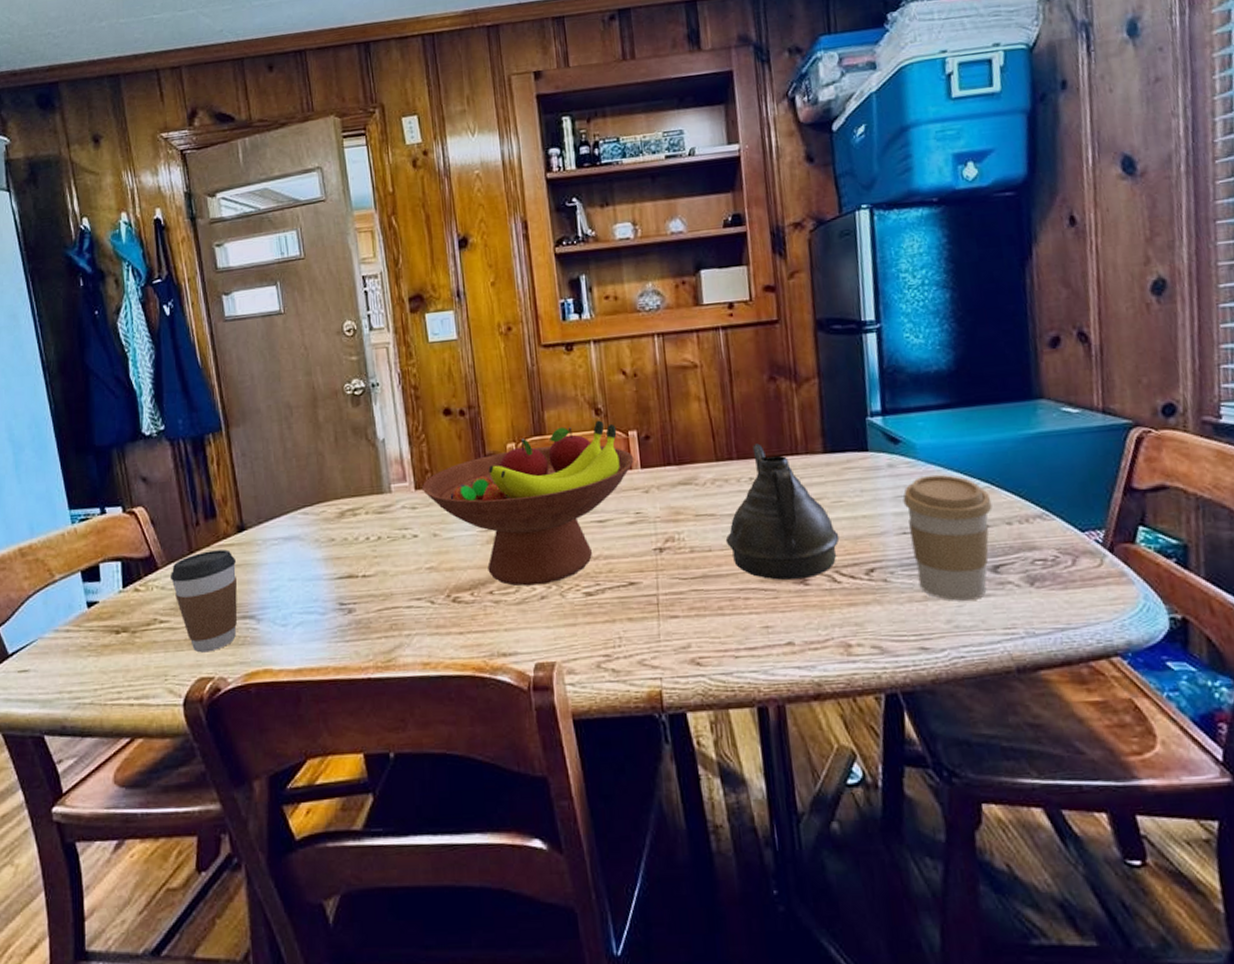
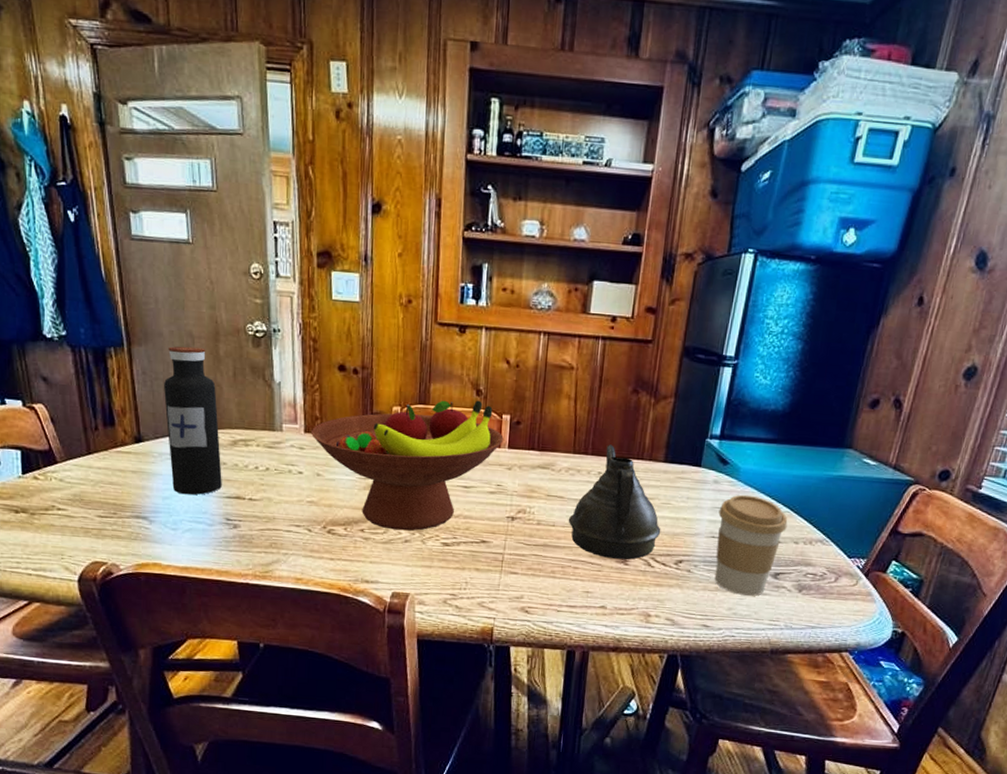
coffee cup: present [169,549,238,653] -> none [68,454,133,542]
water bottle: none [264,417,332,583] -> present [164,346,222,495]

